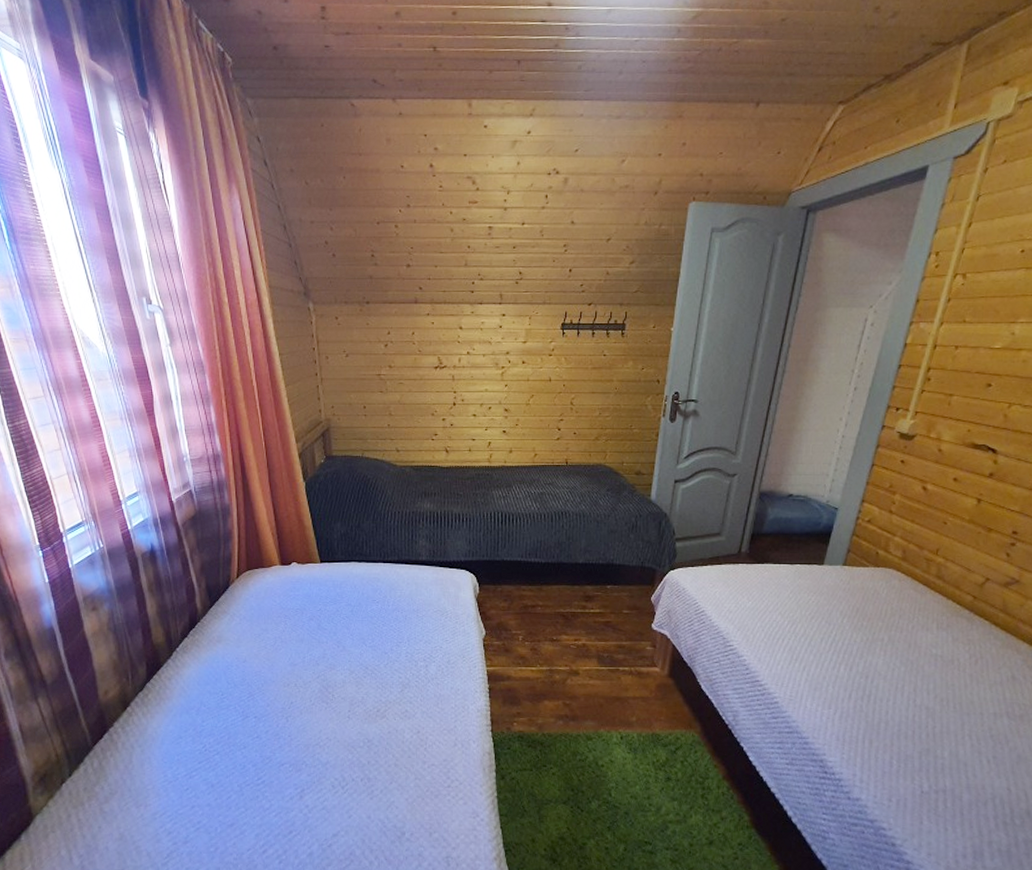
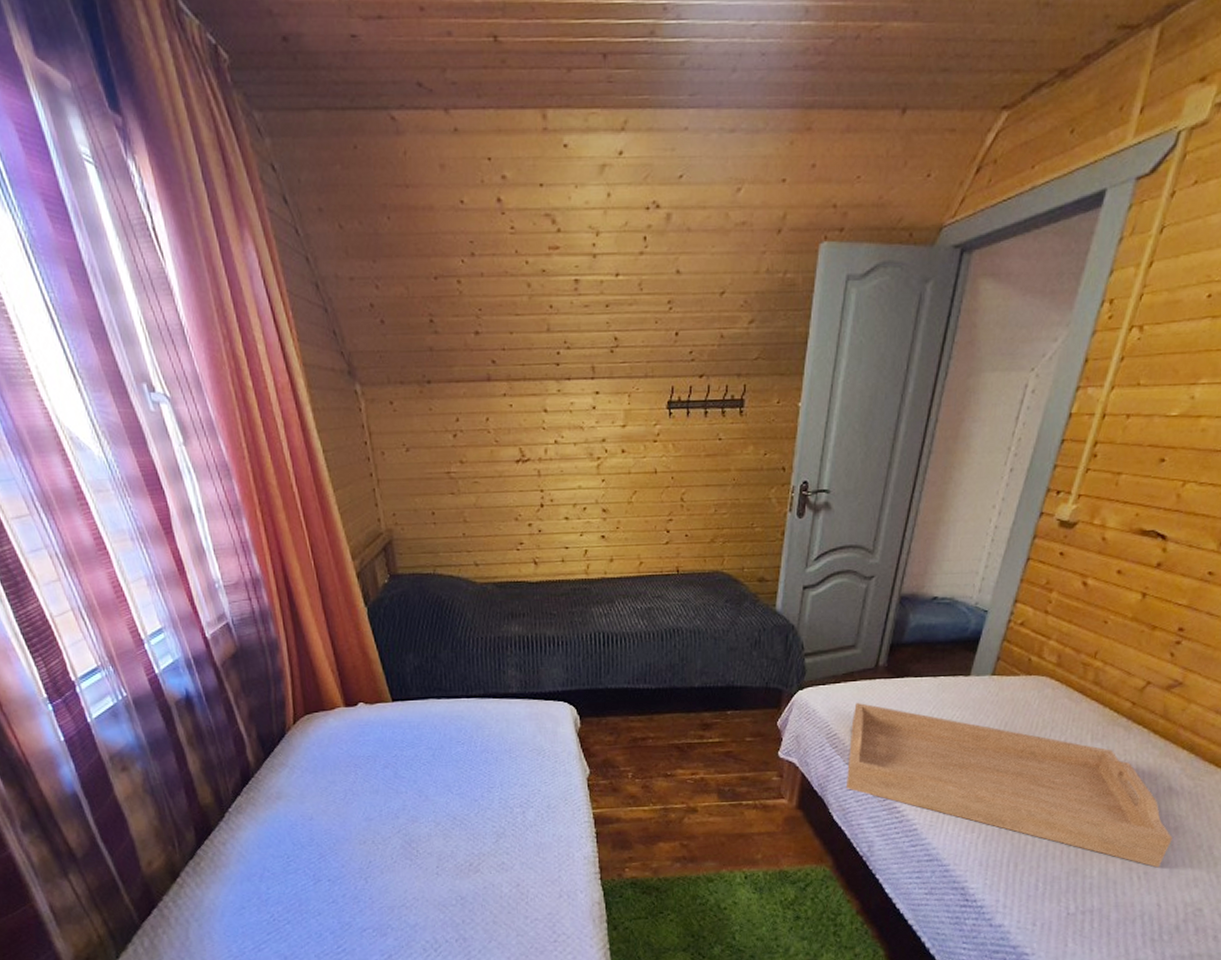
serving tray: none [713,583,1018,753] -> present [846,702,1172,868]

